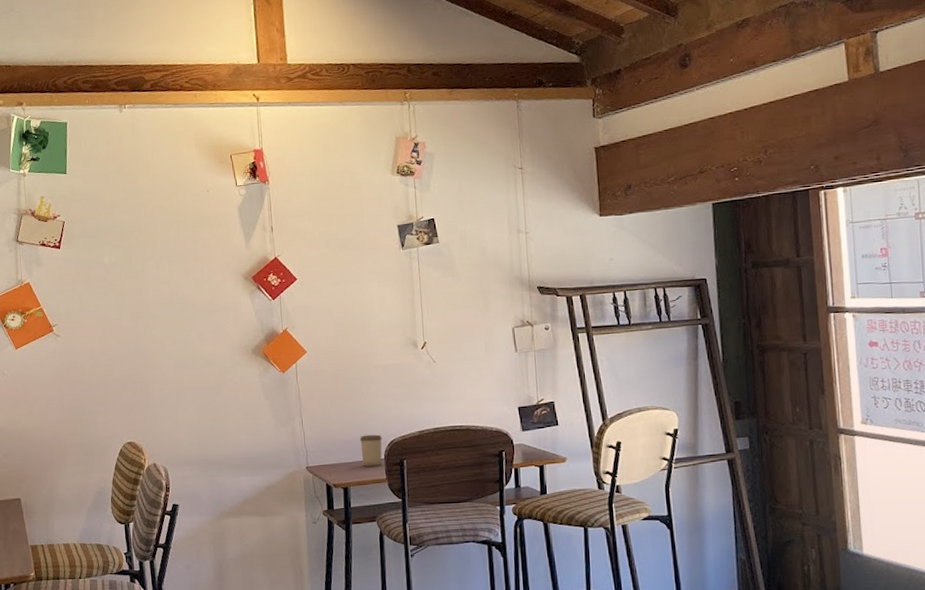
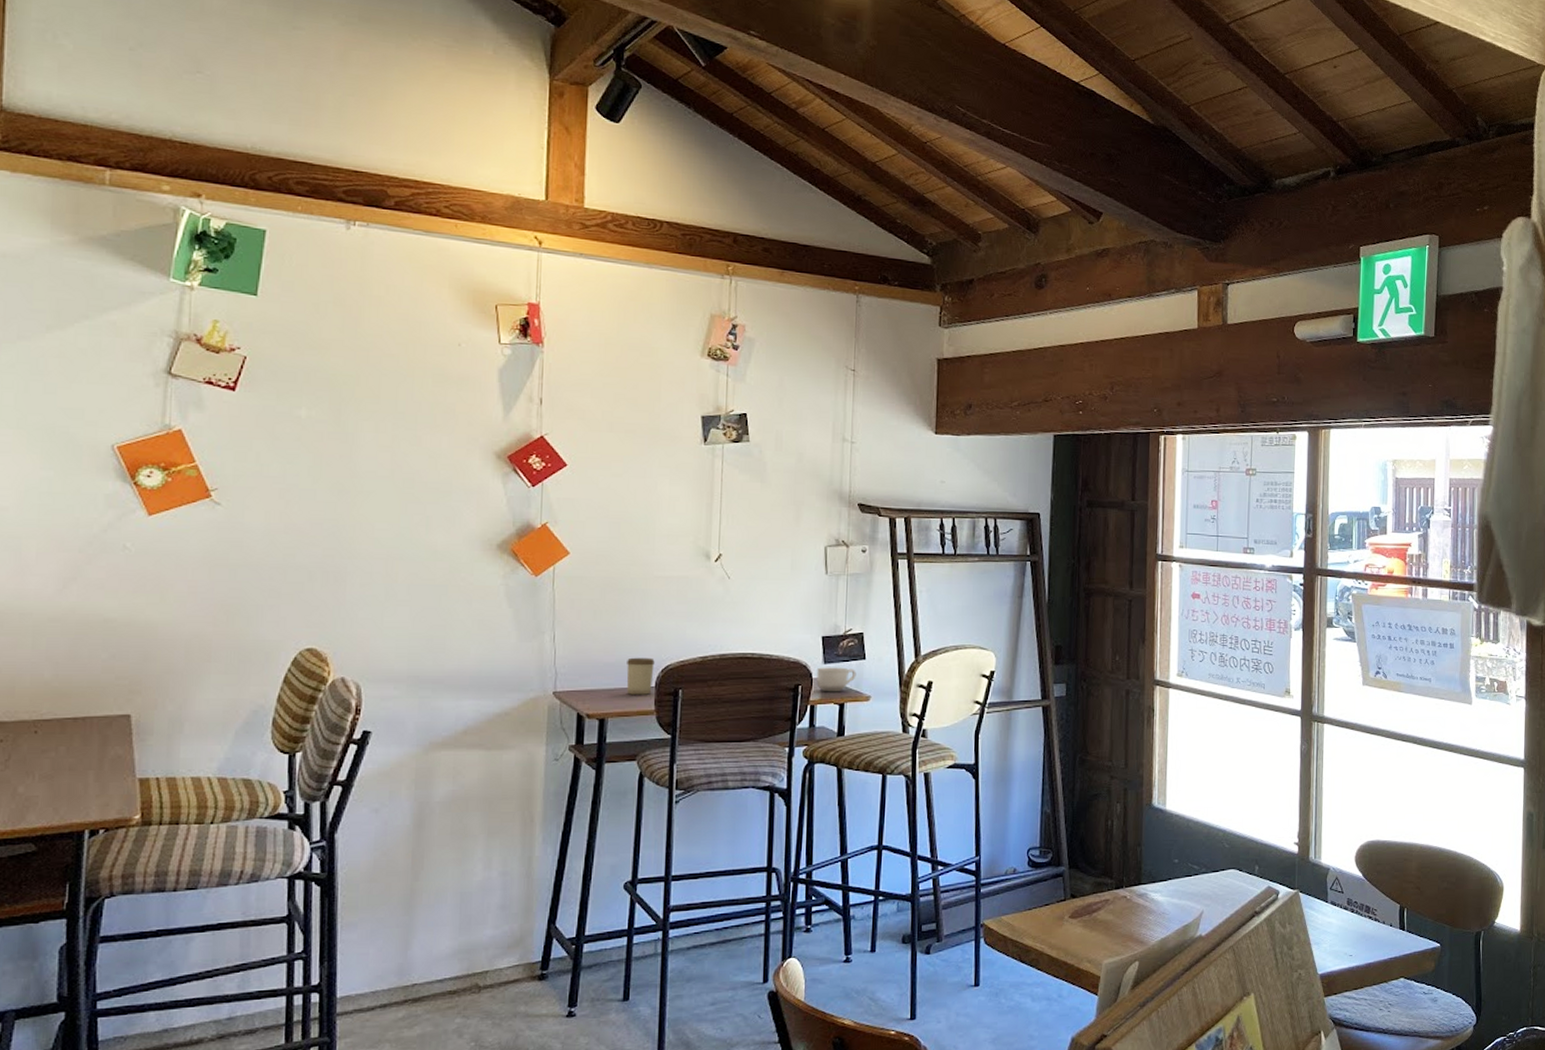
teacup: none [517,433,552,456] -> present [816,667,857,692]

